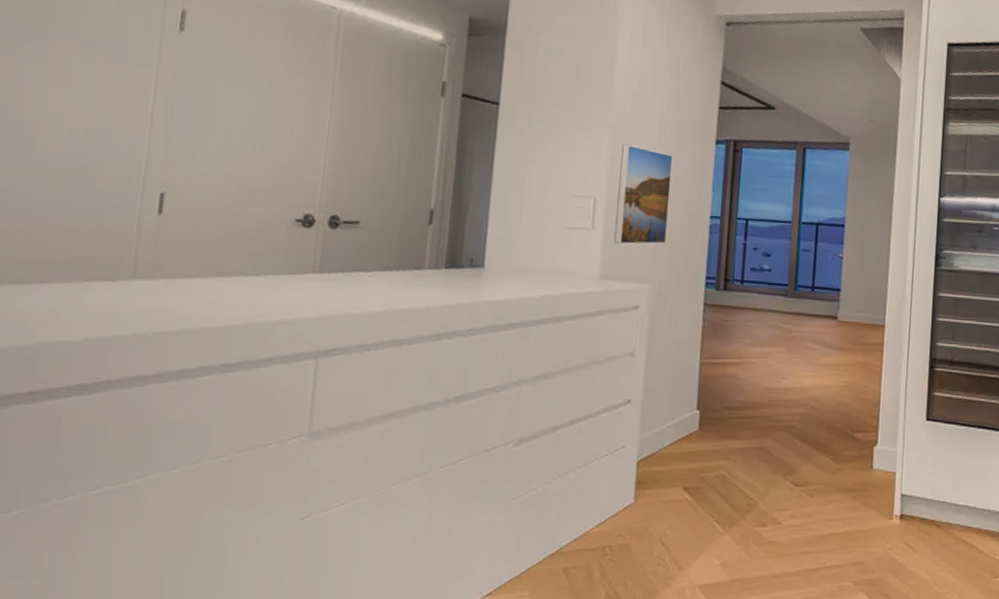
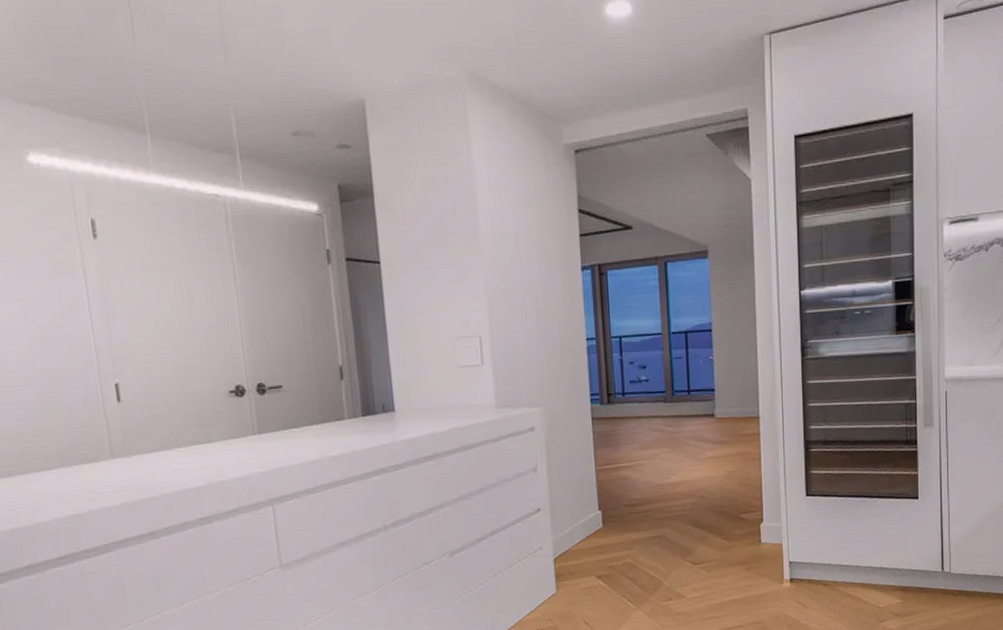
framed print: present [614,144,673,245] -> none [497,282,550,376]

